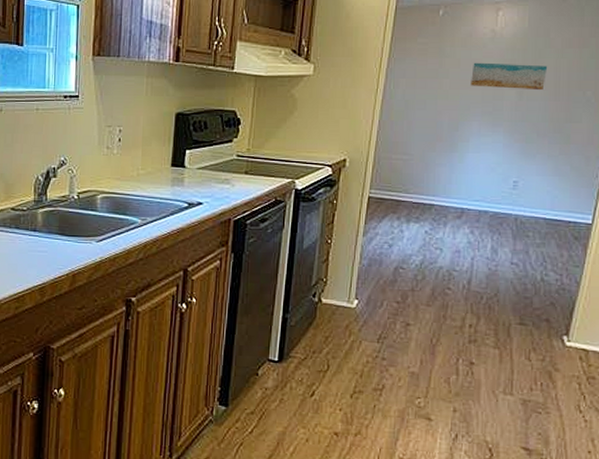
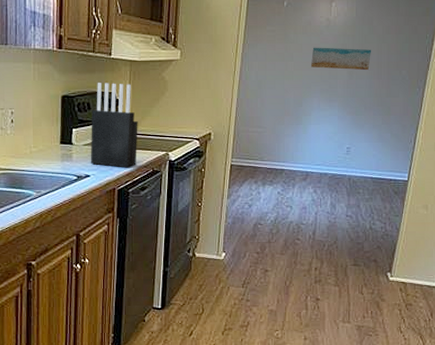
knife block: none [204,99,261,196] -> present [90,83,138,168]

